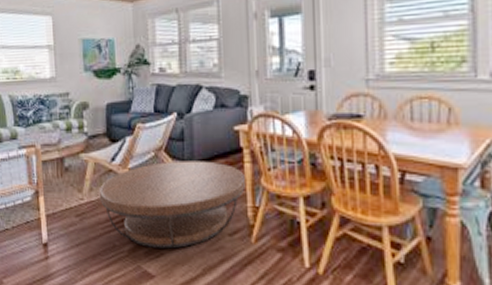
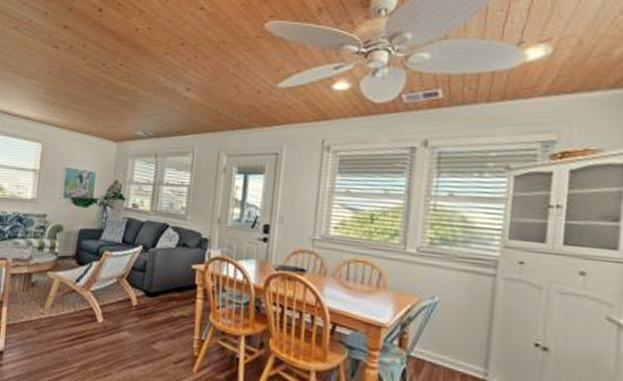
coffee table: present [98,161,245,249] -> none [59,289,195,370]

